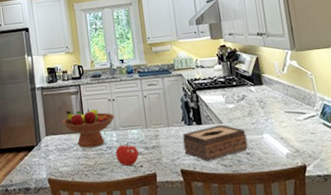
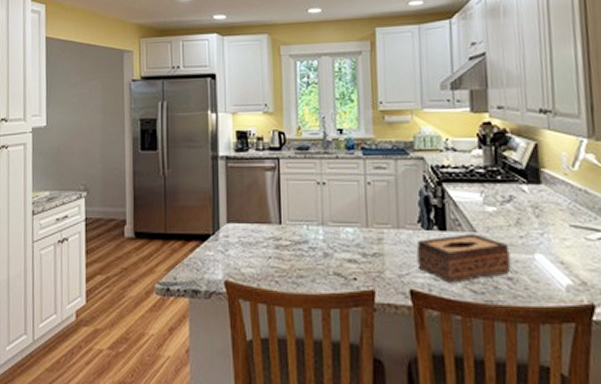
fruit bowl: present [62,108,115,148] -> none [250,191,324,245]
apple: present [115,142,140,166] -> none [320,244,354,276]

